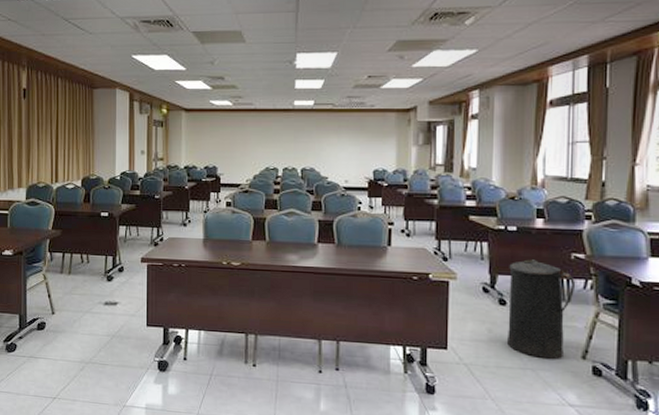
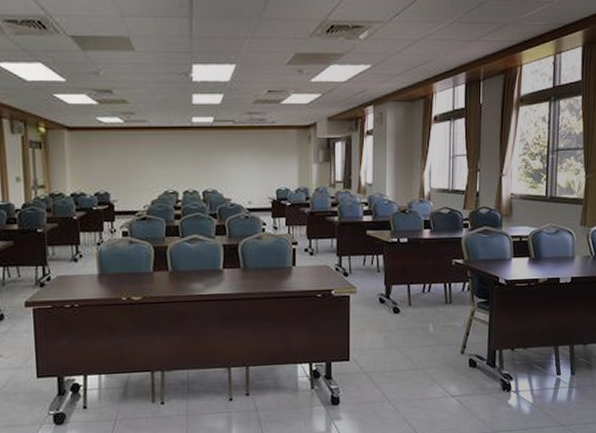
trash can: present [506,258,576,359] -> none [400,267,456,358]

